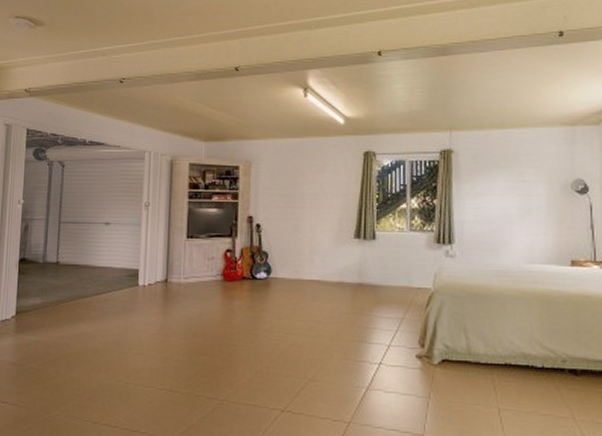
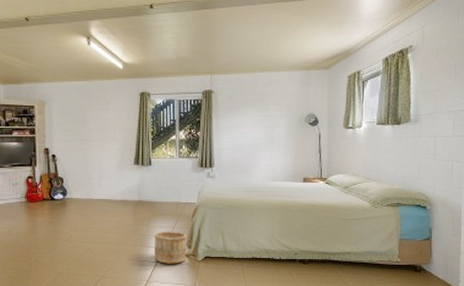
wooden bucket: none [376,323,419,367] -> present [153,231,187,264]

